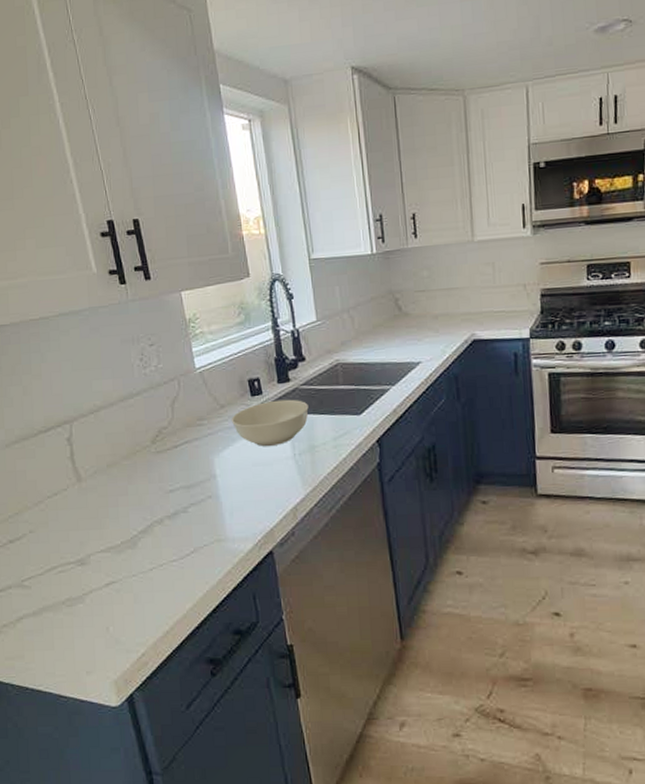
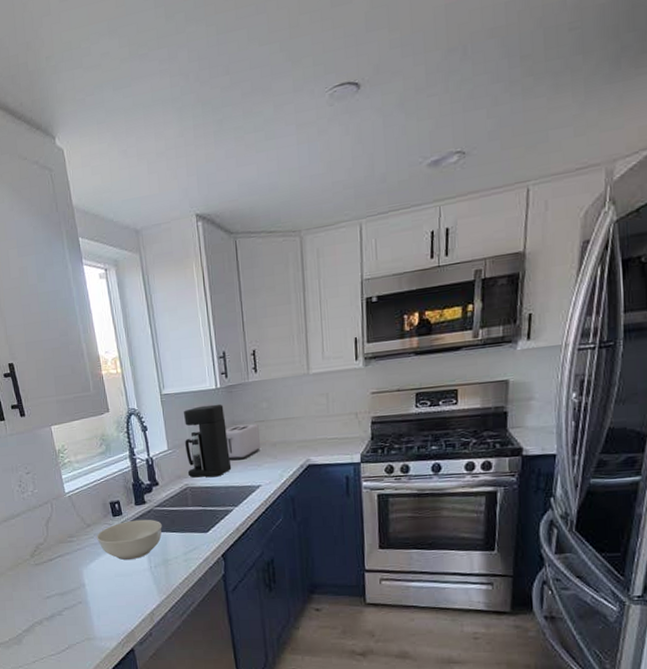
coffee maker: none [335,271,389,353] -> present [184,404,232,478]
toaster: none [382,293,422,334] -> present [225,423,261,461]

